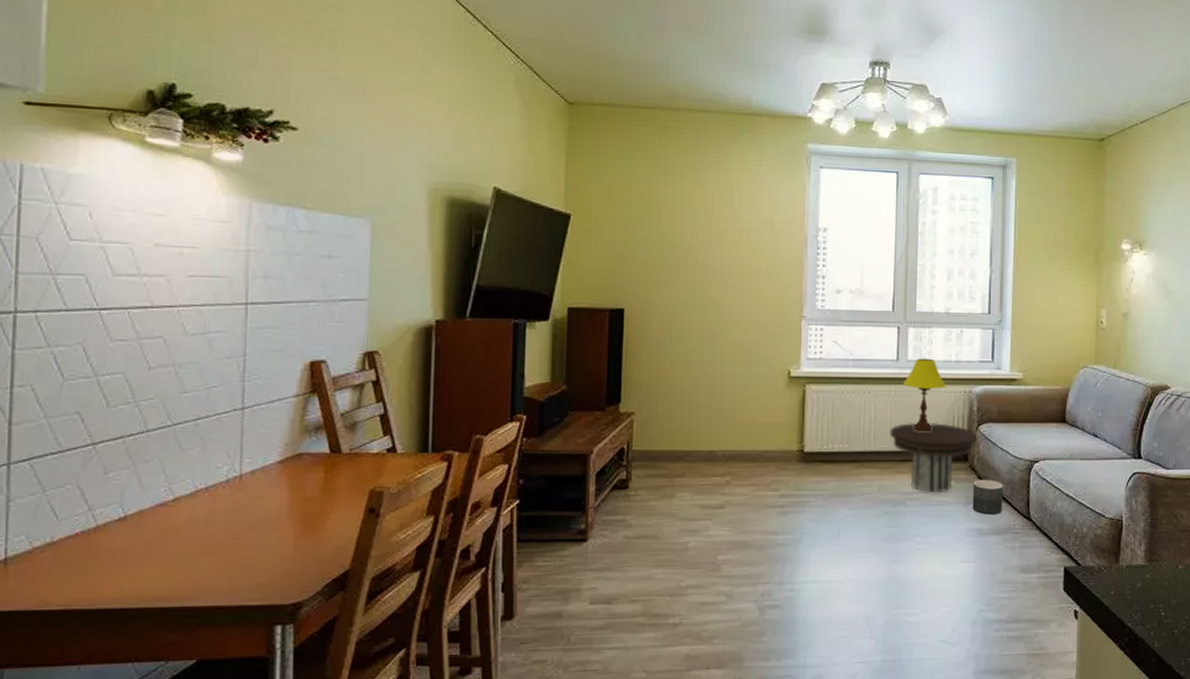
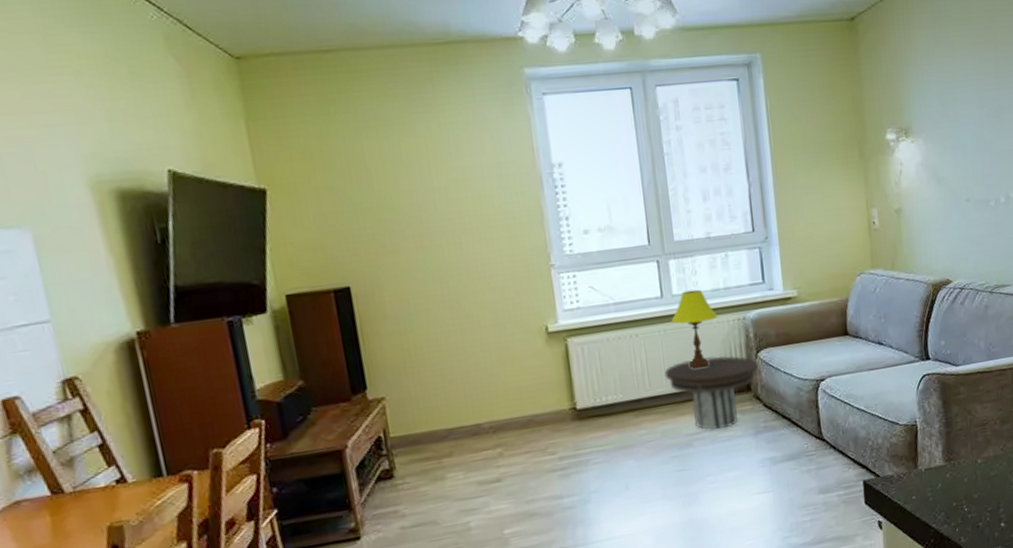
planter: present [972,479,1003,515] -> none [759,406,794,443]

